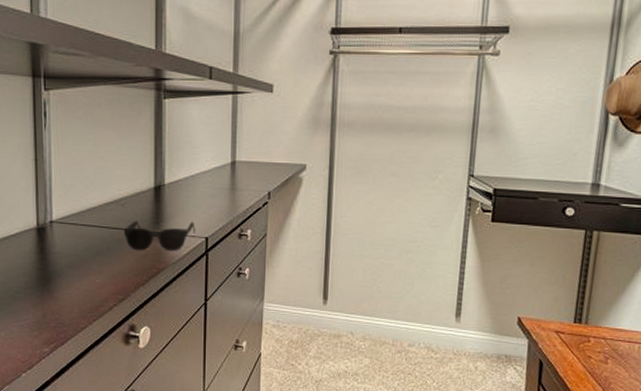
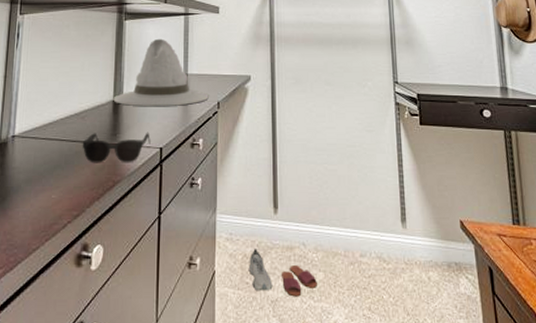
hat: none [154,120,259,196] -> present [113,38,209,107]
shoe: none [294,335,318,372] -> present [248,249,273,290]
slippers: none [327,350,362,378] -> present [282,264,317,297]

